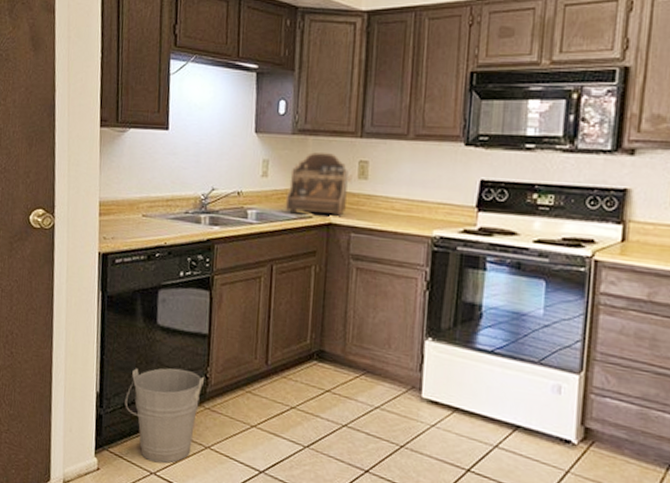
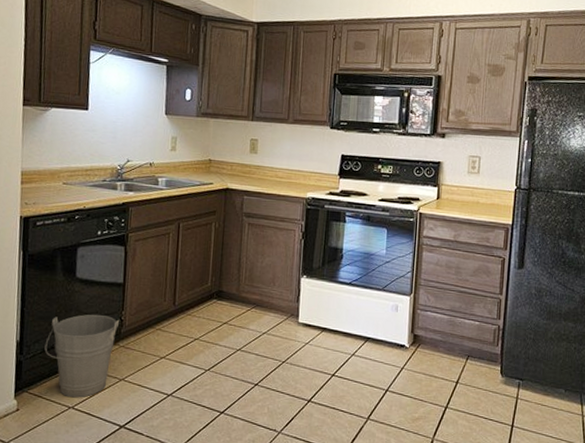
spice rack: present [285,151,353,217] -> none [190,131,246,184]

